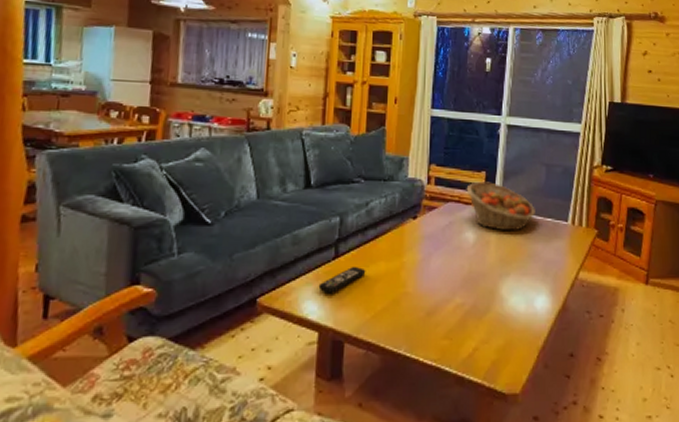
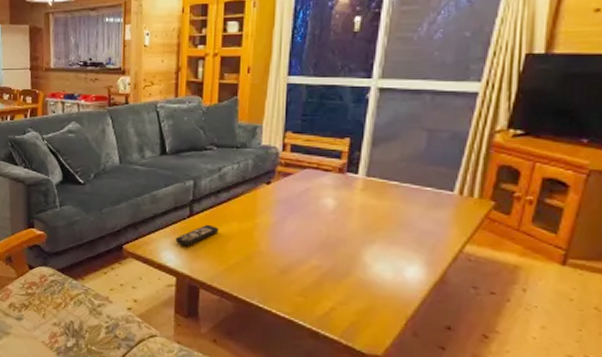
fruit basket: present [466,180,535,231] -> none [326,147,411,200]

